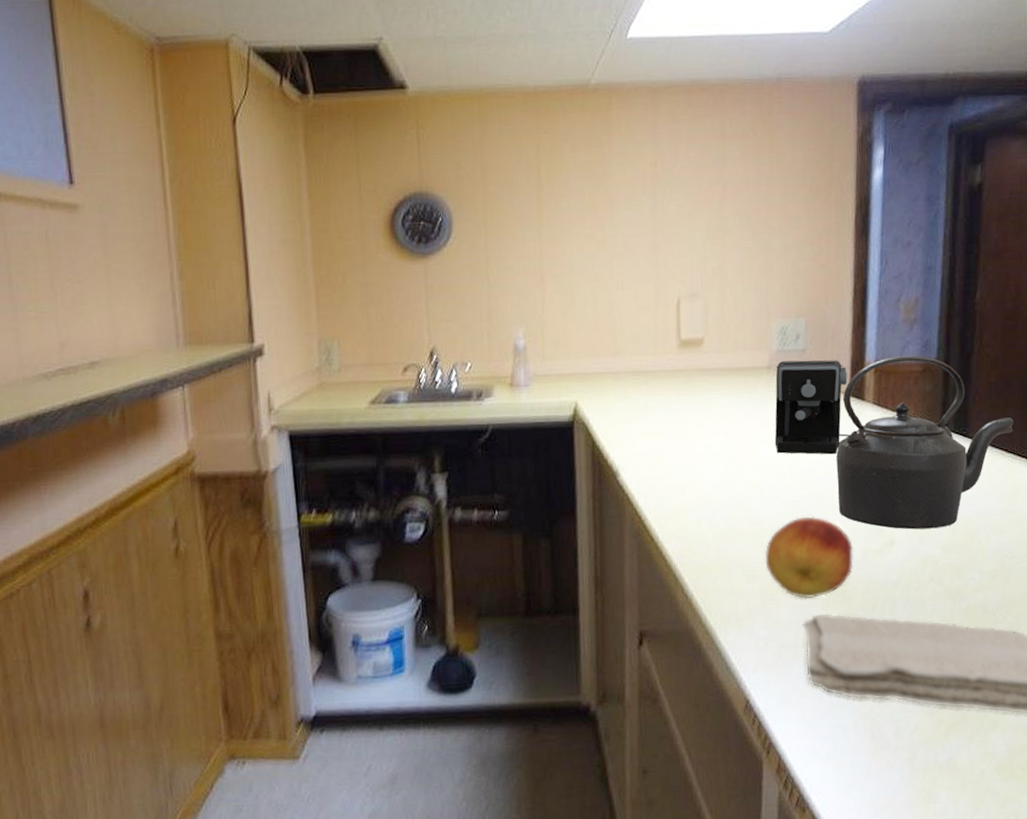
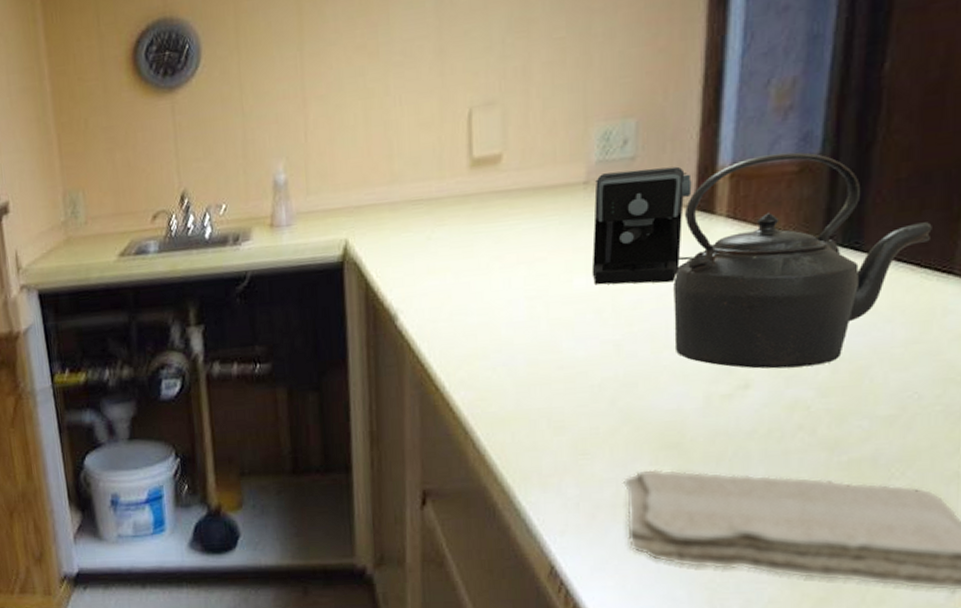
fruit: present [765,516,854,599] -> none [577,357,694,453]

